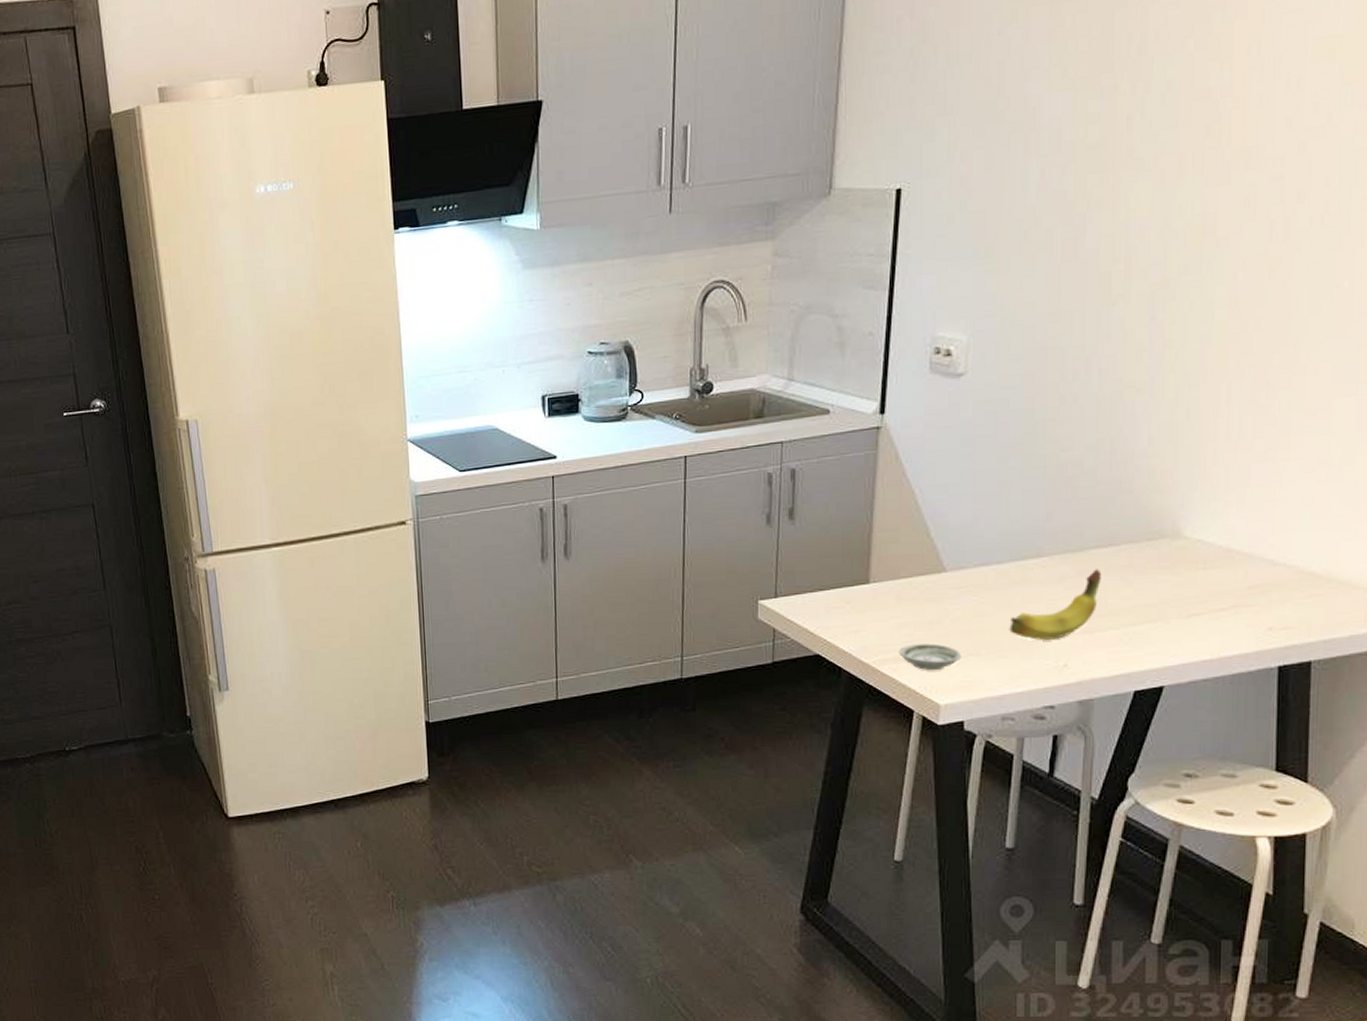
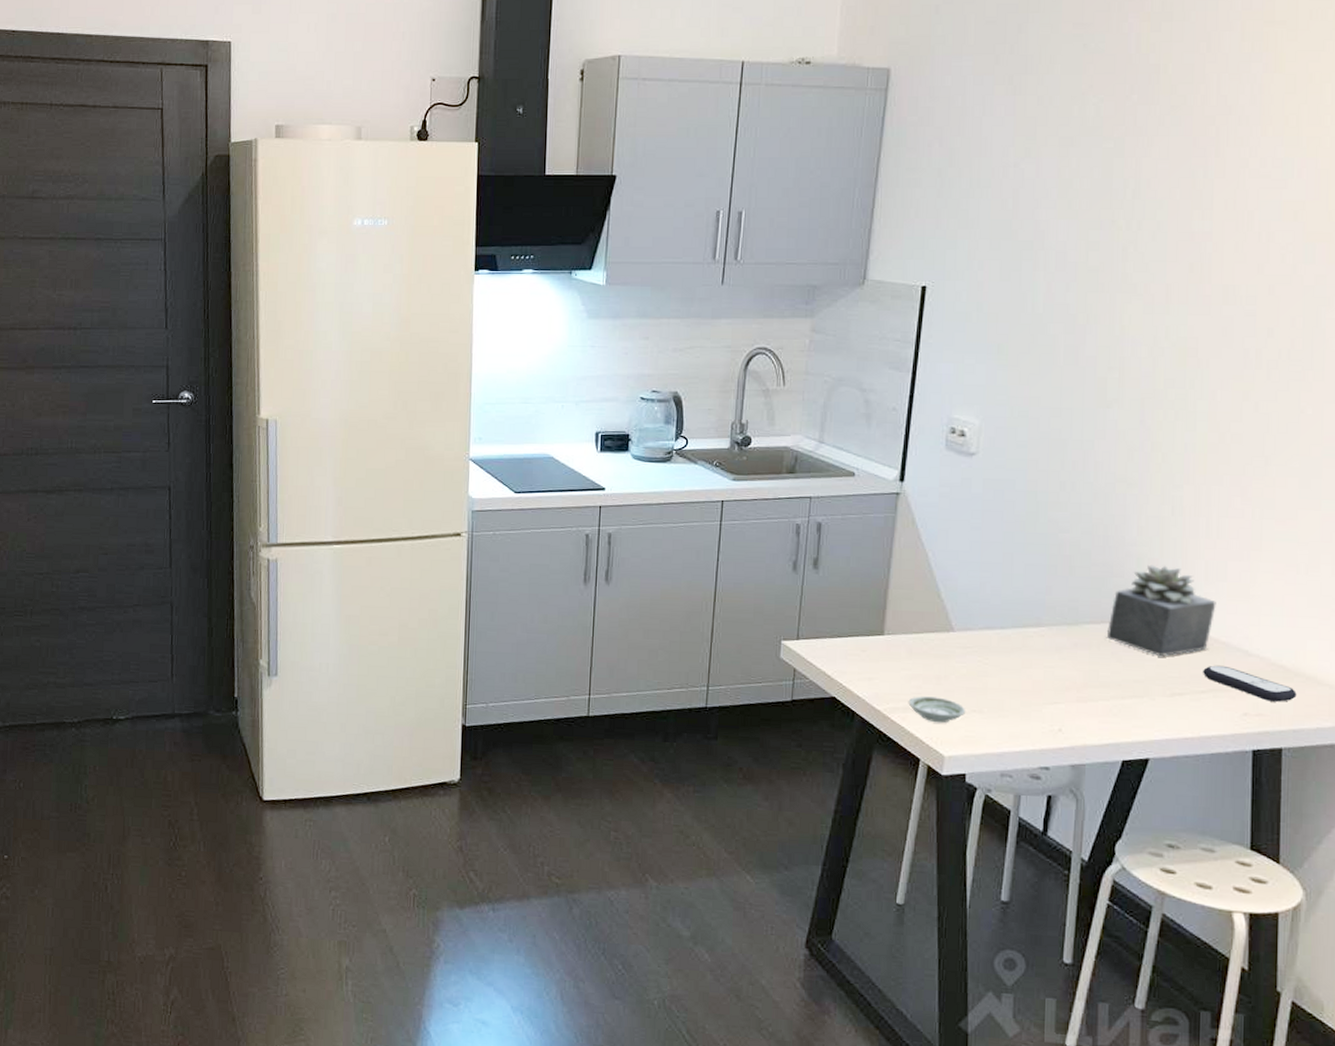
fruit: present [1009,569,1102,640] -> none [1010,643,1094,705]
succulent plant: none [1114,476,1238,576] -> present [1106,564,1216,657]
remote control: none [1223,578,1328,612] -> present [1203,665,1297,702]

